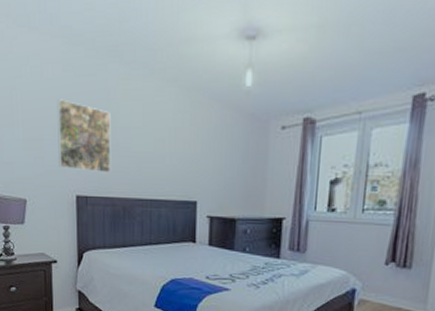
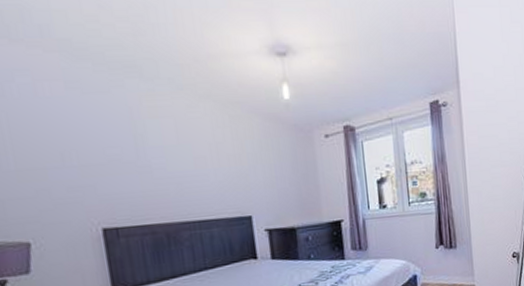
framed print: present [57,99,111,173] -> none [61,120,145,200]

